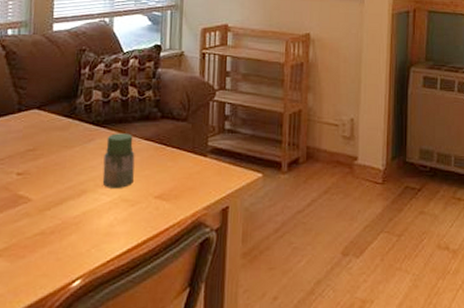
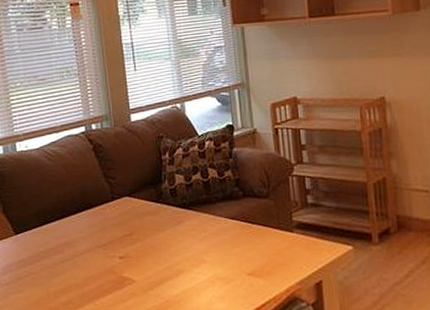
jar: present [102,133,135,188] -> none [194,214,225,267]

